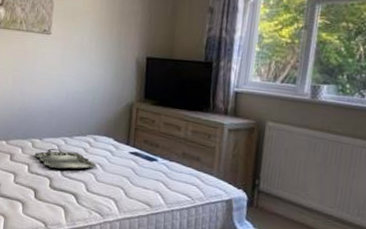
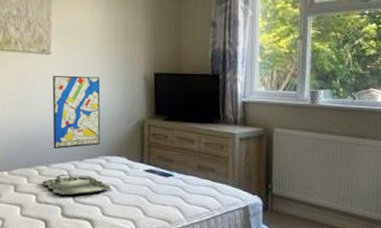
wall art: none [46,55,94,125] -> present [52,75,101,149]

